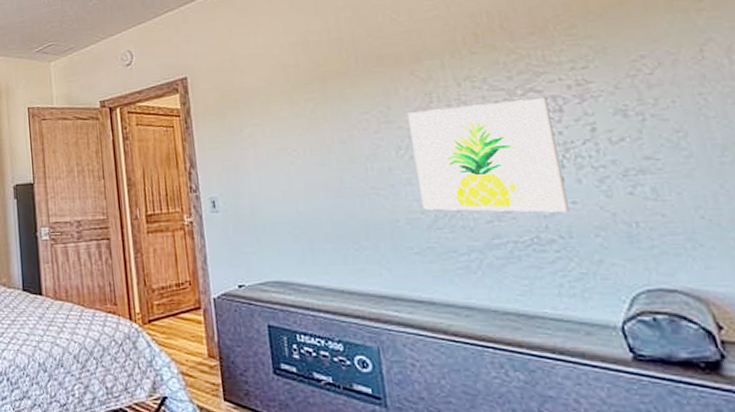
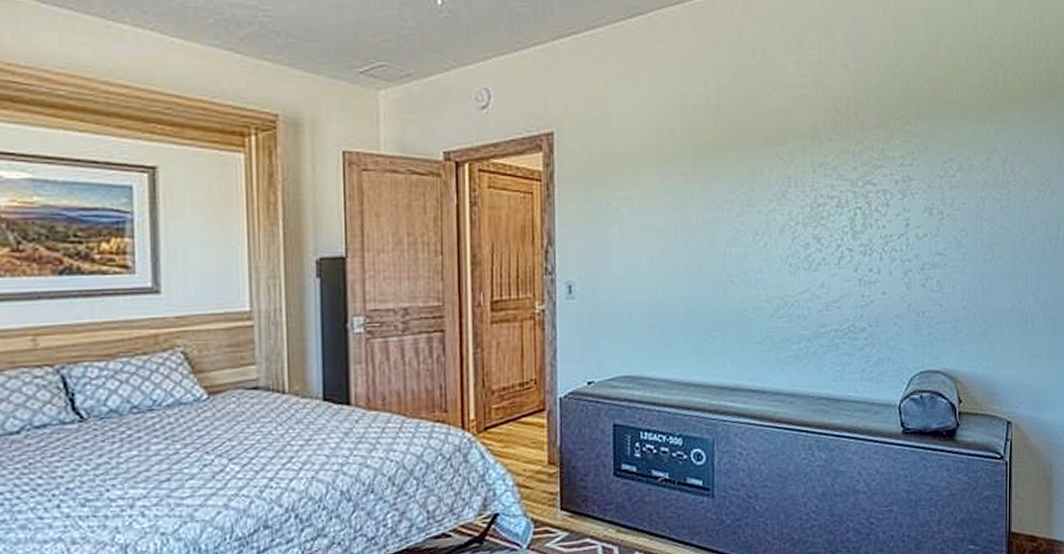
wall art: present [407,98,569,213] -> none [768,191,879,302]

